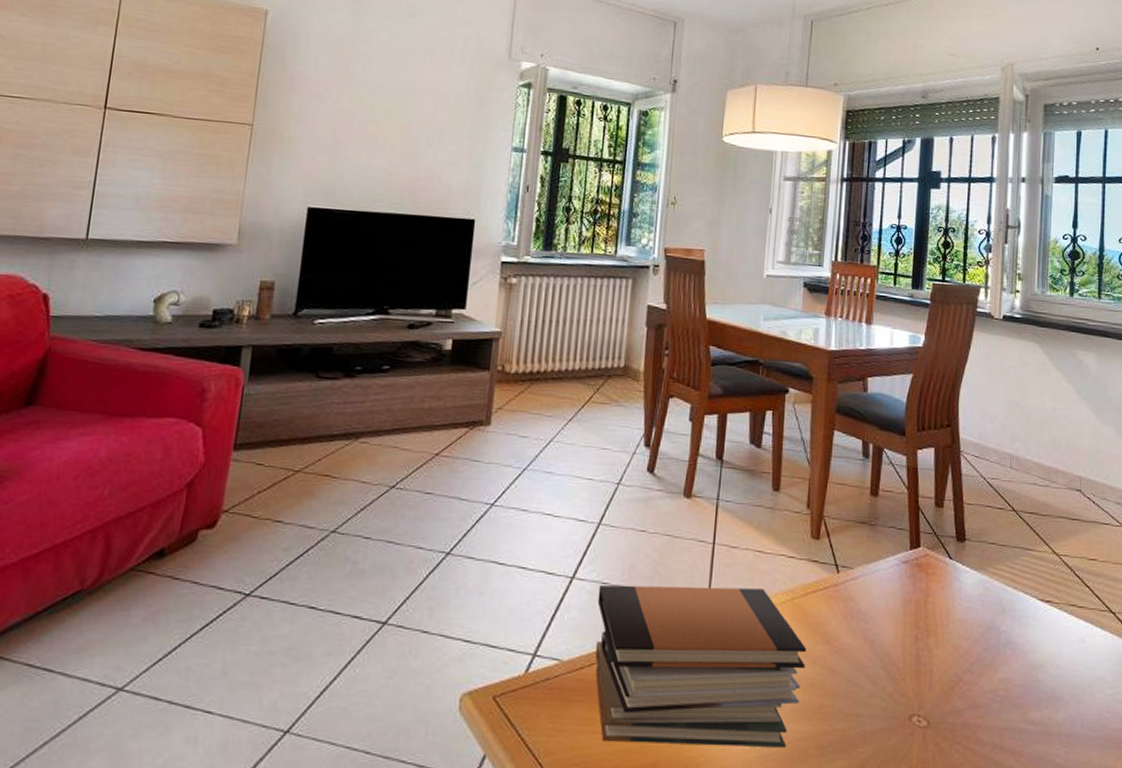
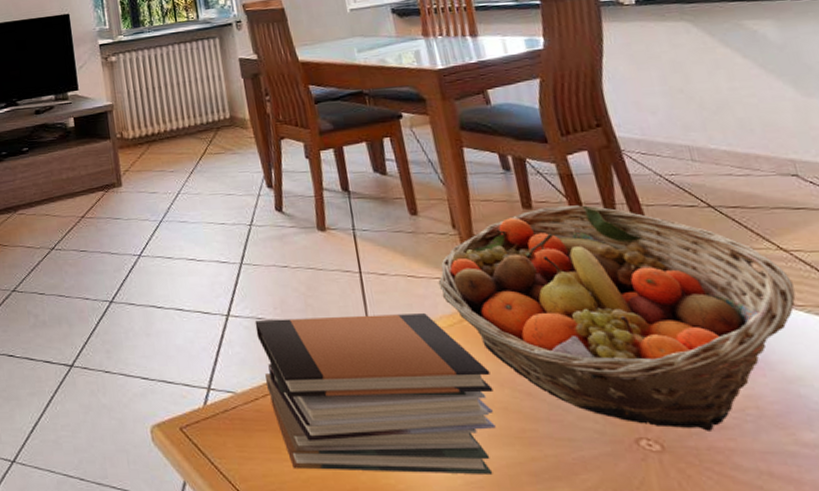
fruit basket: none [782,496,1055,709] -> present [438,205,796,431]

